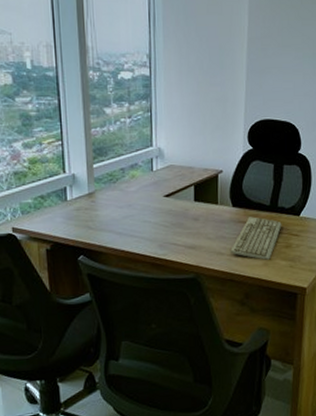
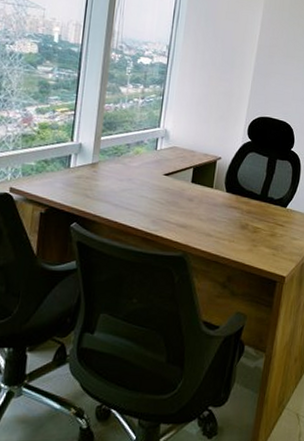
keyboard: present [230,217,282,260] -> none [219,203,270,246]

